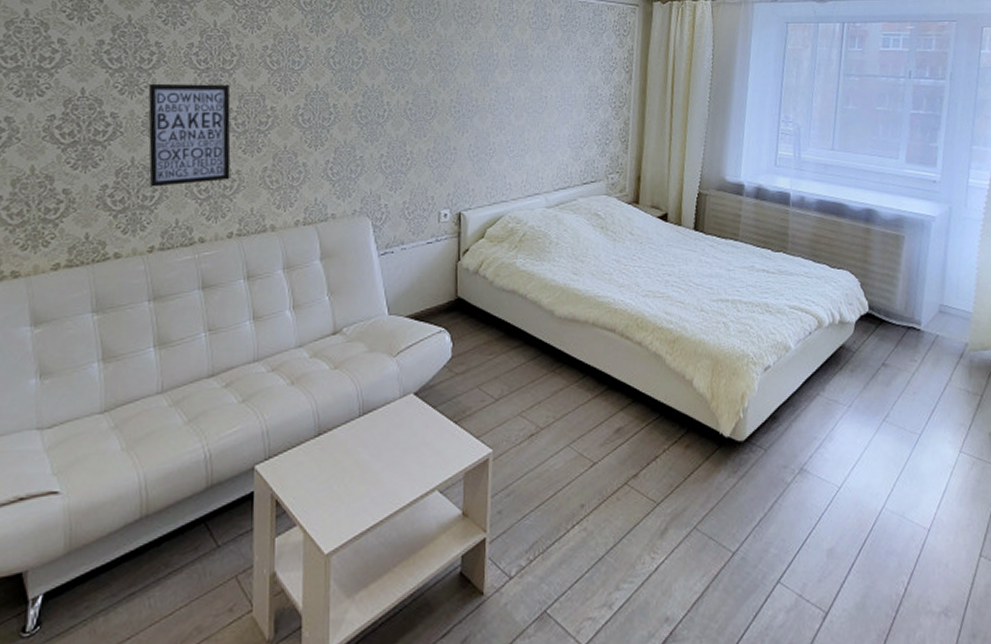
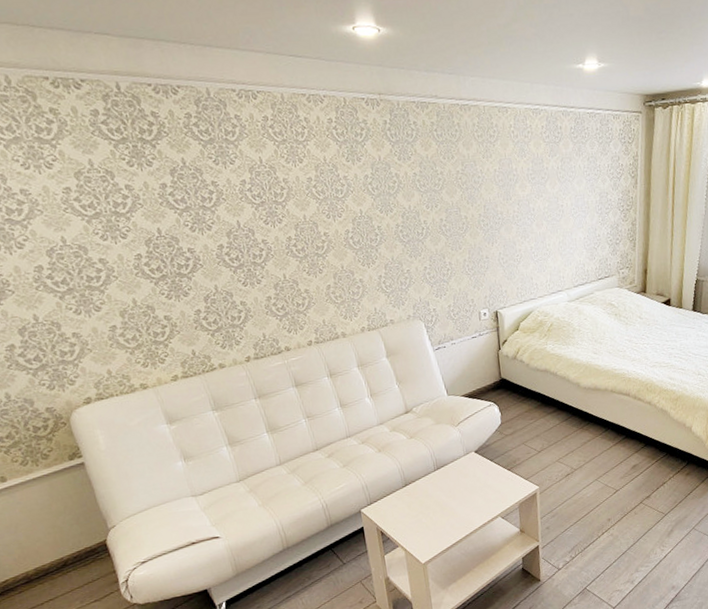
wall art: present [148,83,231,187] -> none [214,215,301,309]

